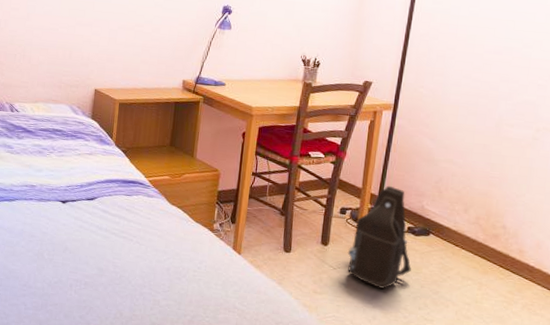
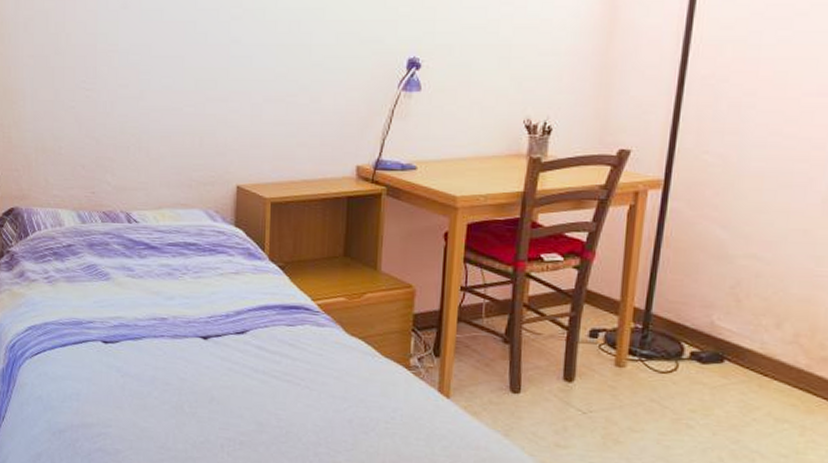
shoulder bag: present [347,185,411,289] -> none [602,295,698,439]

